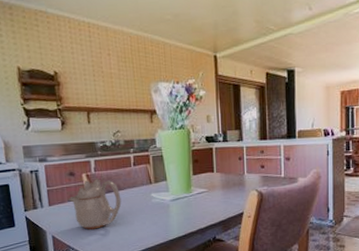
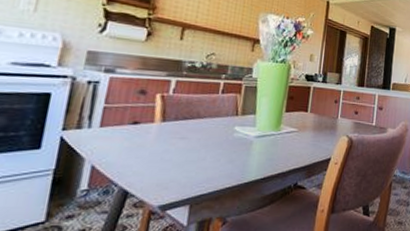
teapot: present [70,177,122,230] -> none [131,100,198,162]

